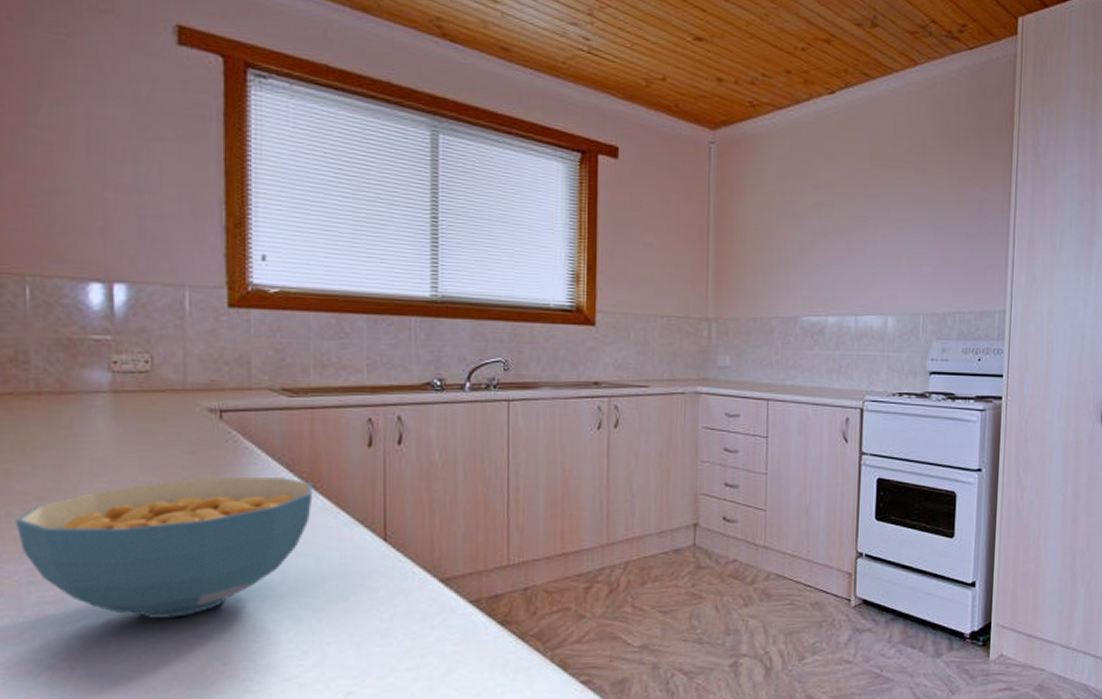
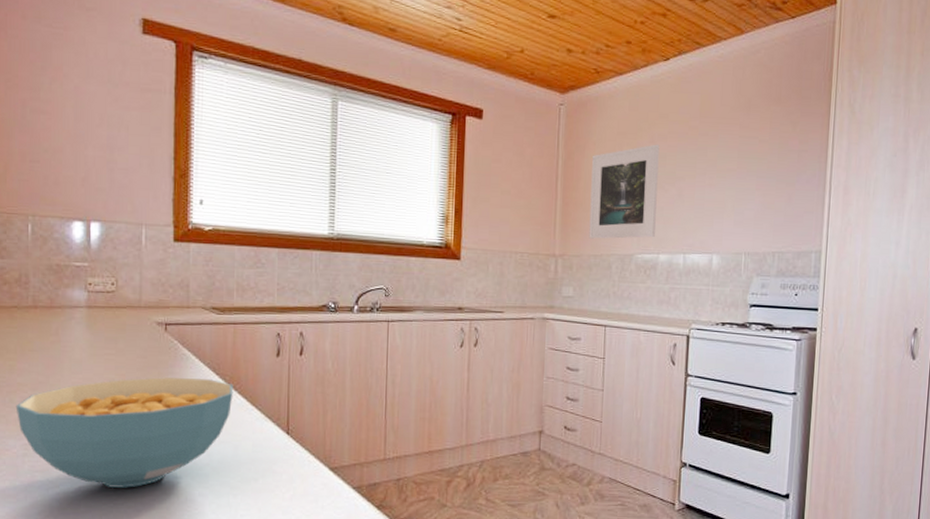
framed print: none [747,190,826,300] -> present [589,144,660,239]

